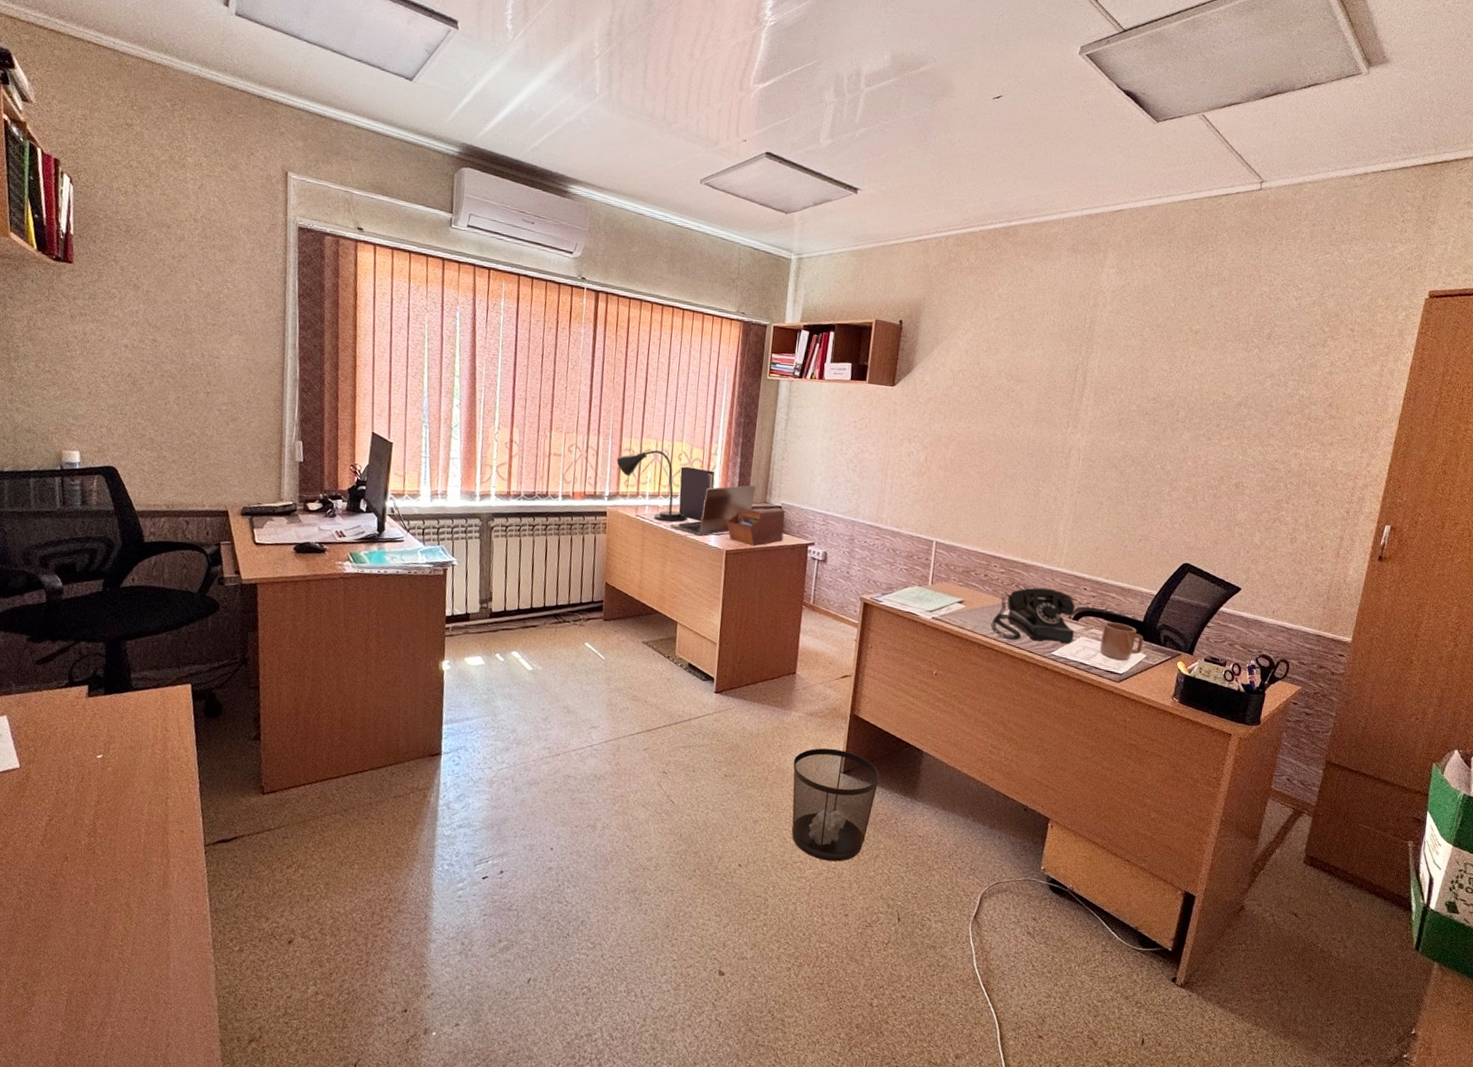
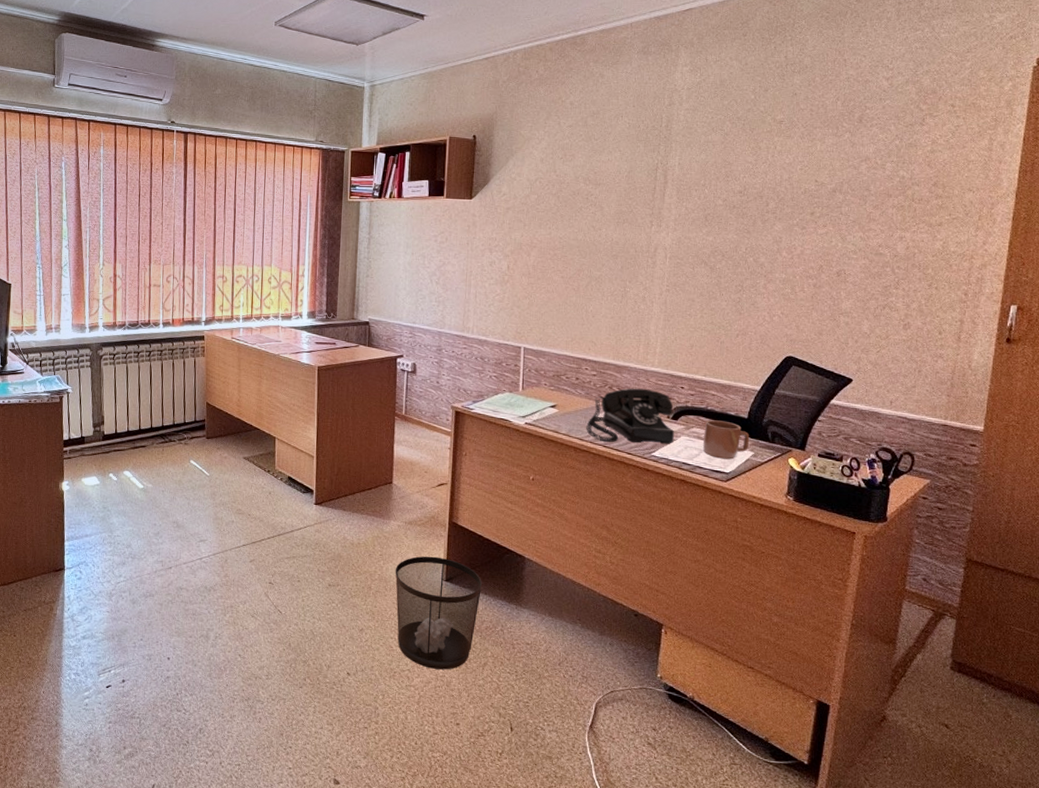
desk lamp: present [616,450,688,522] -> none [211,275,281,342]
laptop: present [670,485,756,535] -> none [264,303,343,353]
binder: present [678,466,715,521] -> none [270,289,304,340]
sewing box: present [726,507,785,545] -> none [317,323,373,360]

